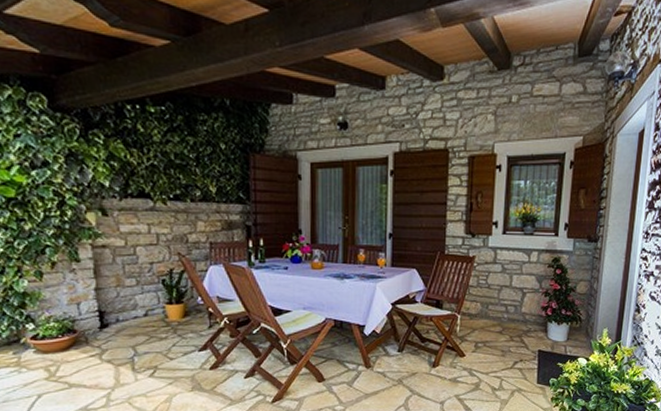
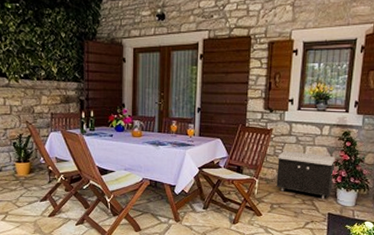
storage bench: none [480,281,546,334] -> present [276,151,336,199]

